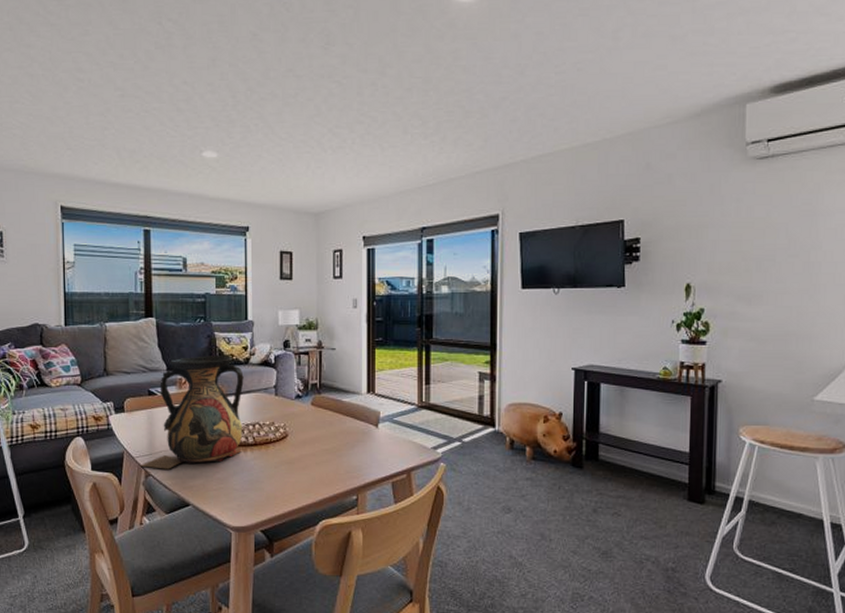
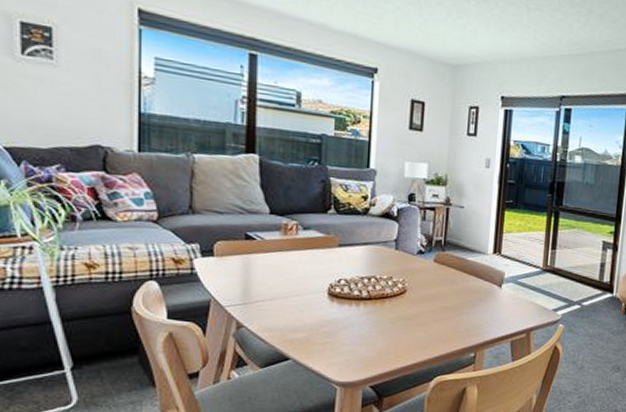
vase: present [140,356,244,469] -> none [230,201,361,321]

